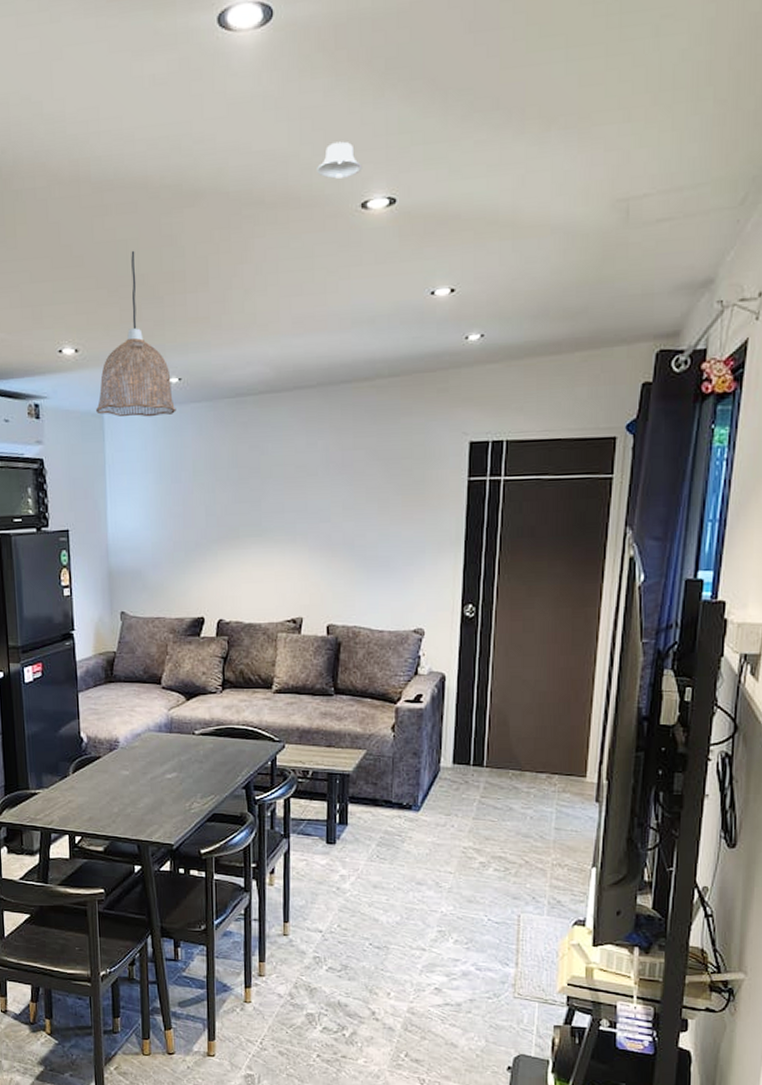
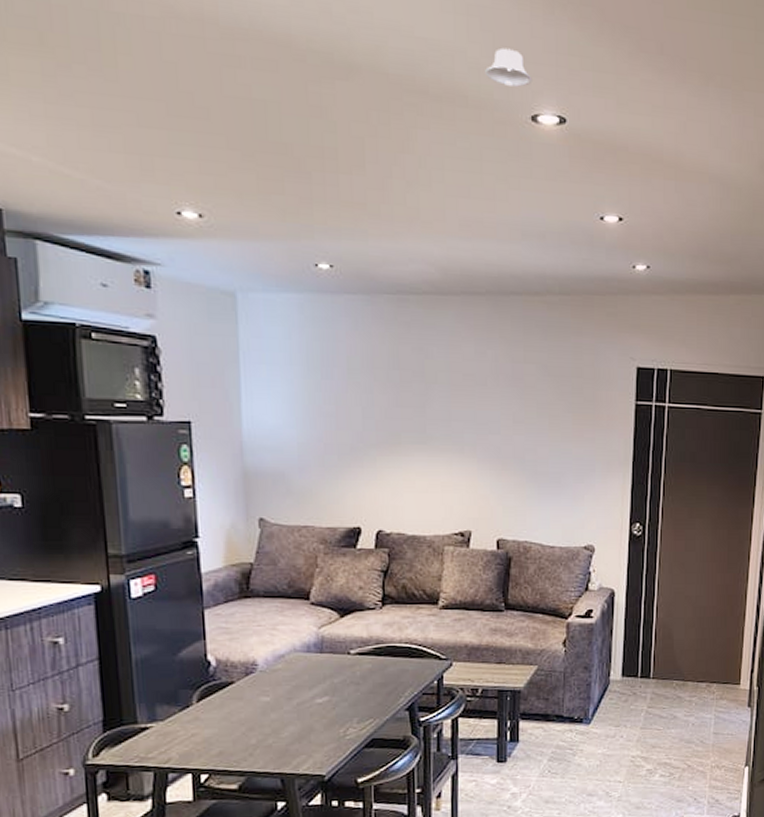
pendant lamp: present [96,250,176,417] -> none [227,114,327,304]

